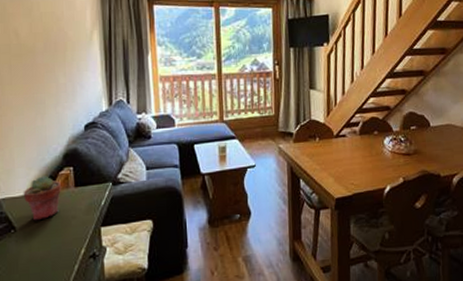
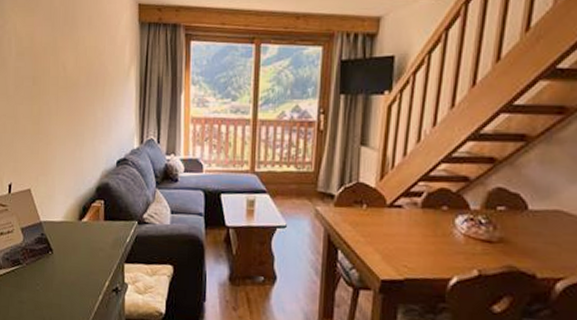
potted succulent: present [23,176,62,220] -> none [60,205,93,247]

